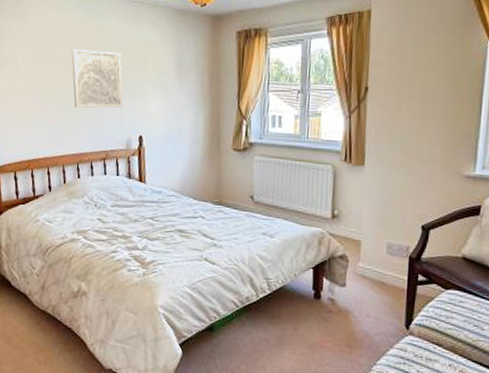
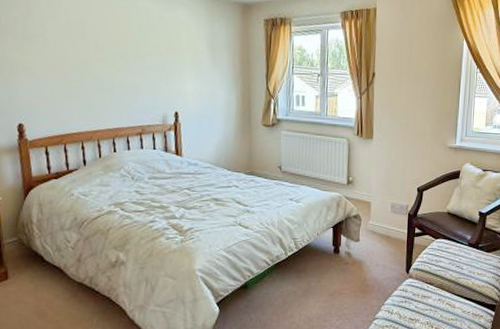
wall art: present [71,49,123,108] -> none [105,27,159,85]

